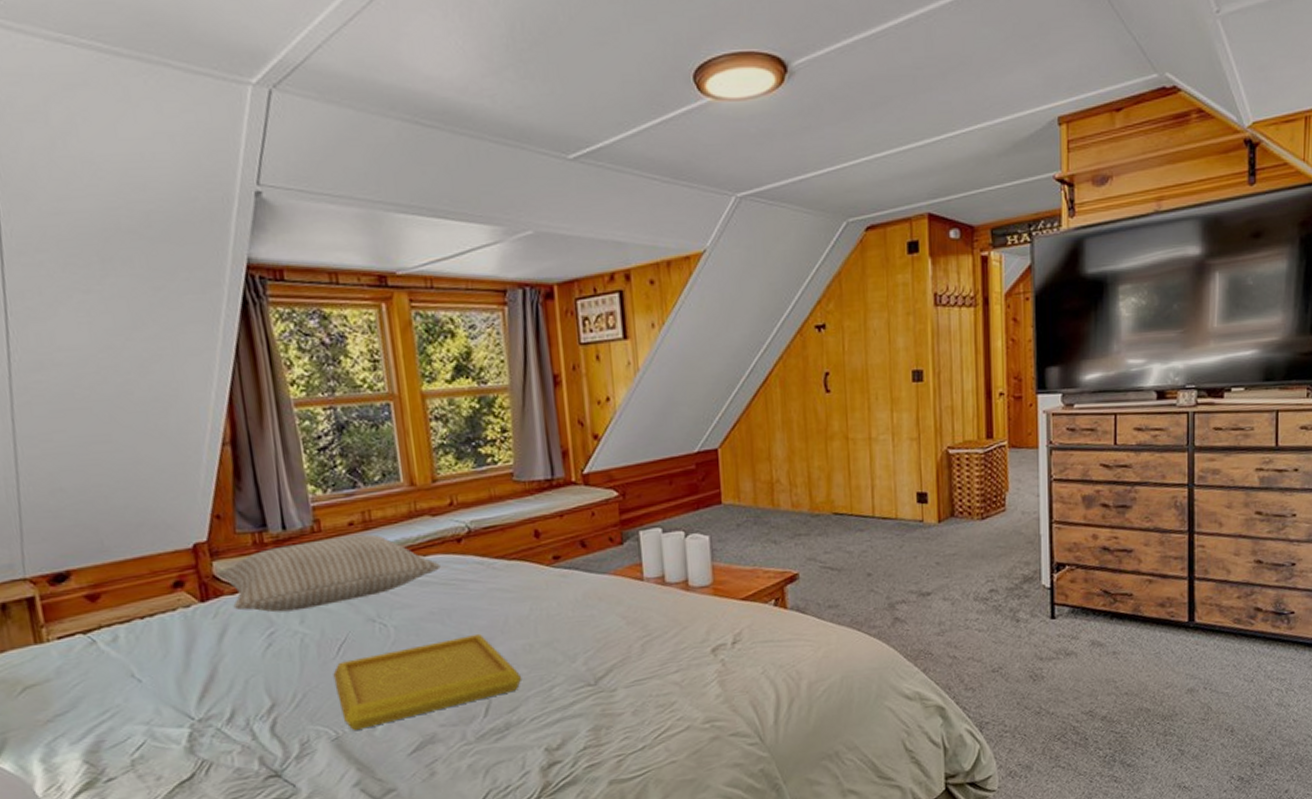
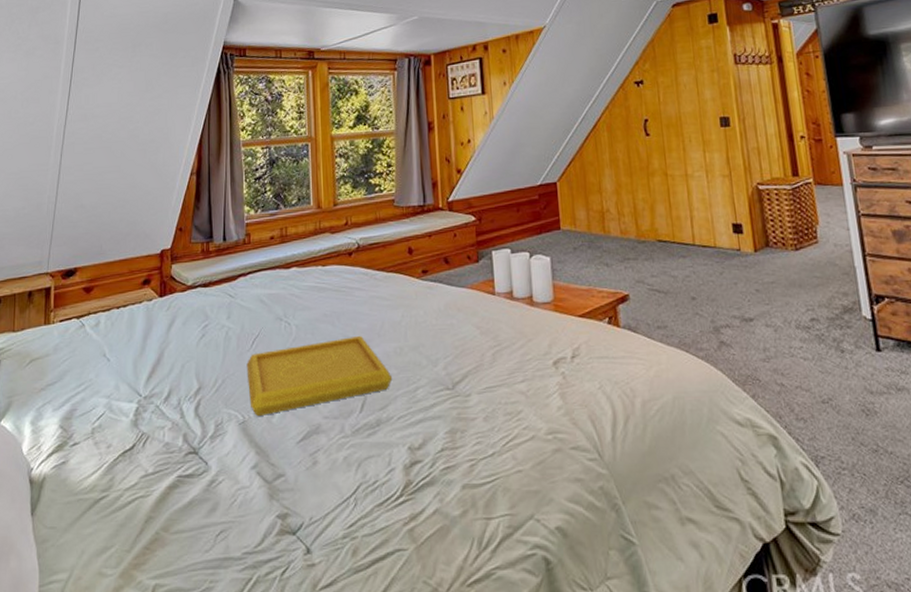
pillow: present [217,534,441,613] -> none [174,246,335,309]

